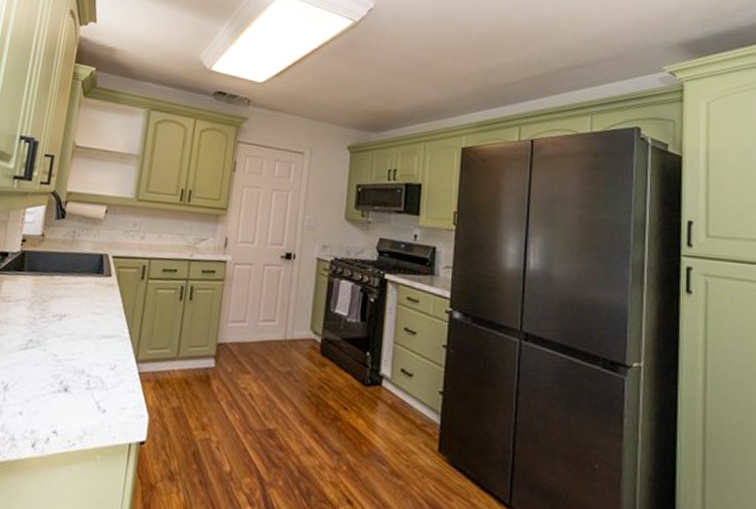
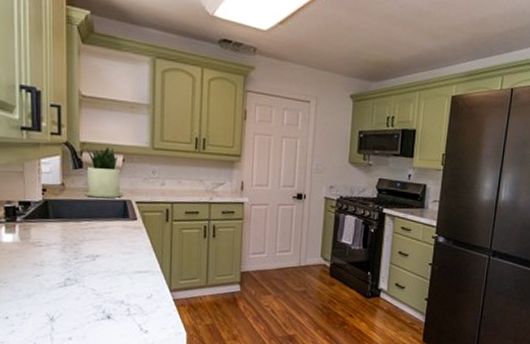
planter: none [61,197,102,252] -> present [83,147,124,199]

